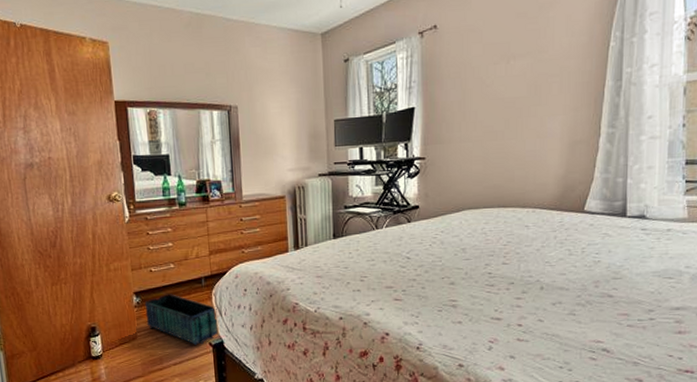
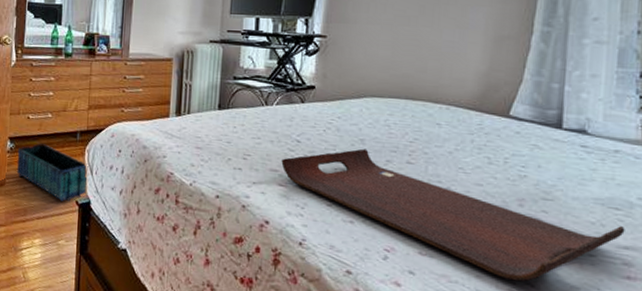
serving tray: none [395,256,677,350] -> present [281,148,625,281]

